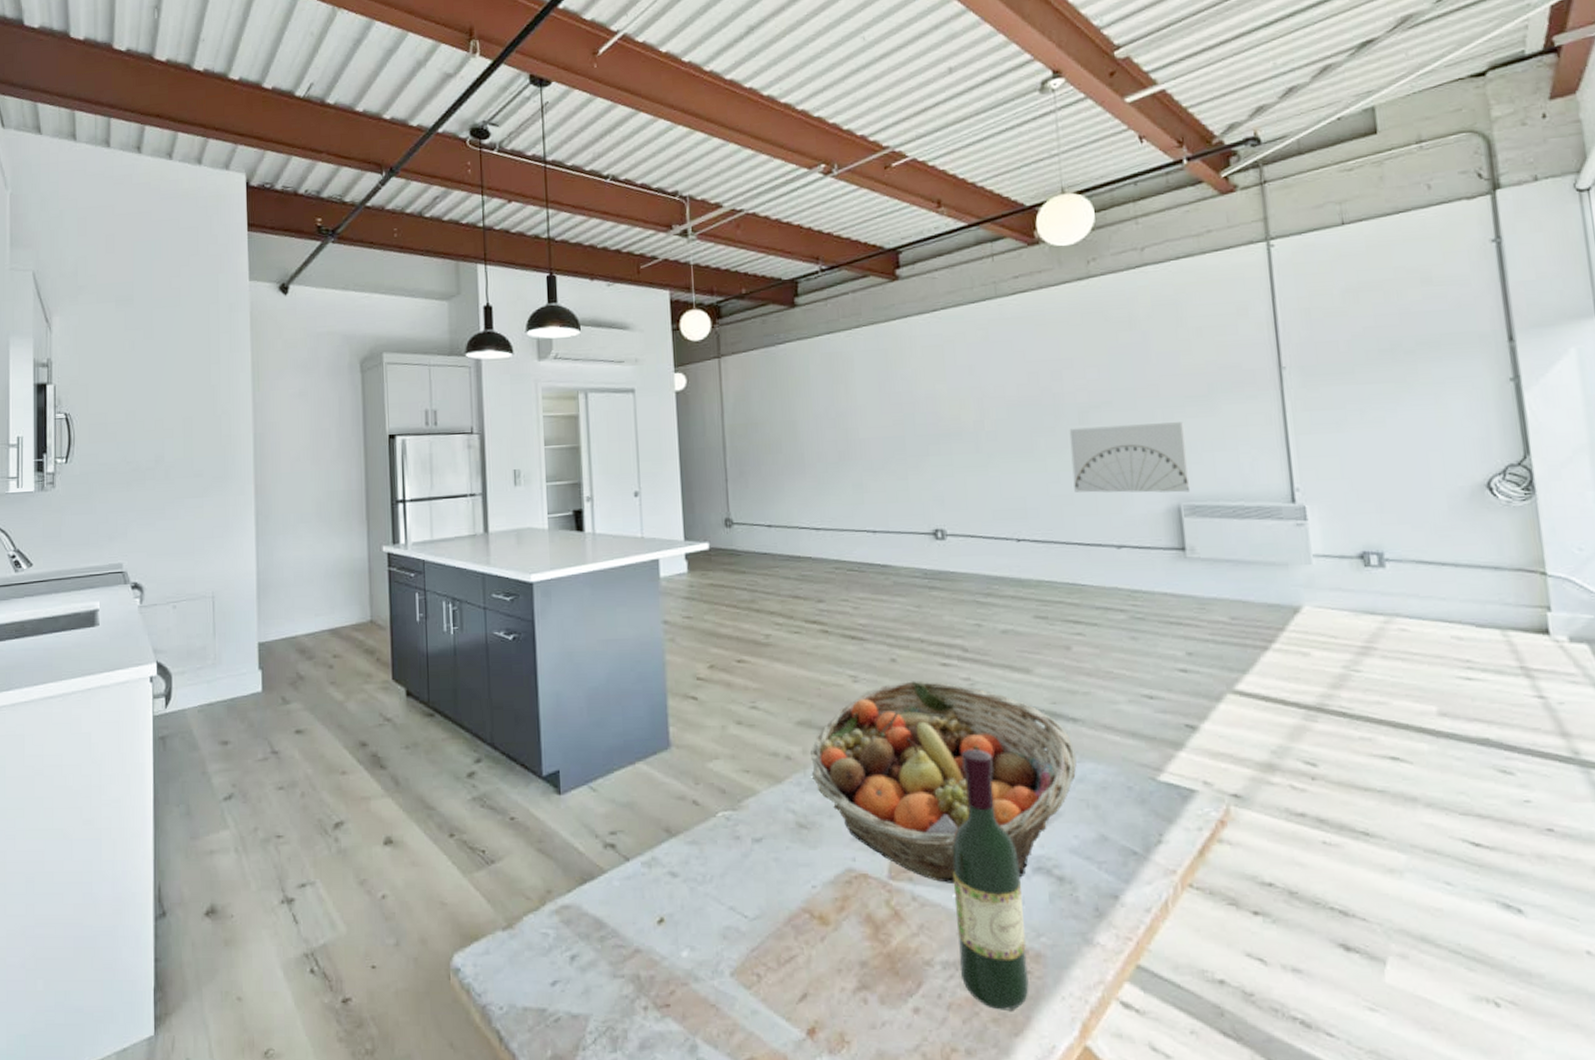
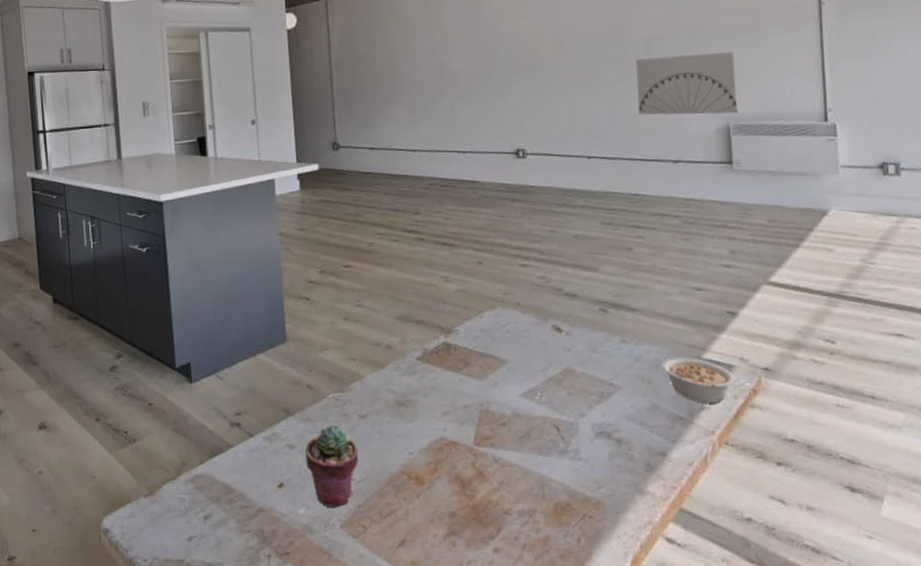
potted succulent: none [690,849,753,950] -> present [305,425,359,507]
fruit basket: present [809,680,1077,883] -> none [407,279,635,447]
wine bottle: present [952,749,1029,1010] -> none [528,336,591,548]
legume: none [1109,778,1199,835] -> present [661,357,736,403]

